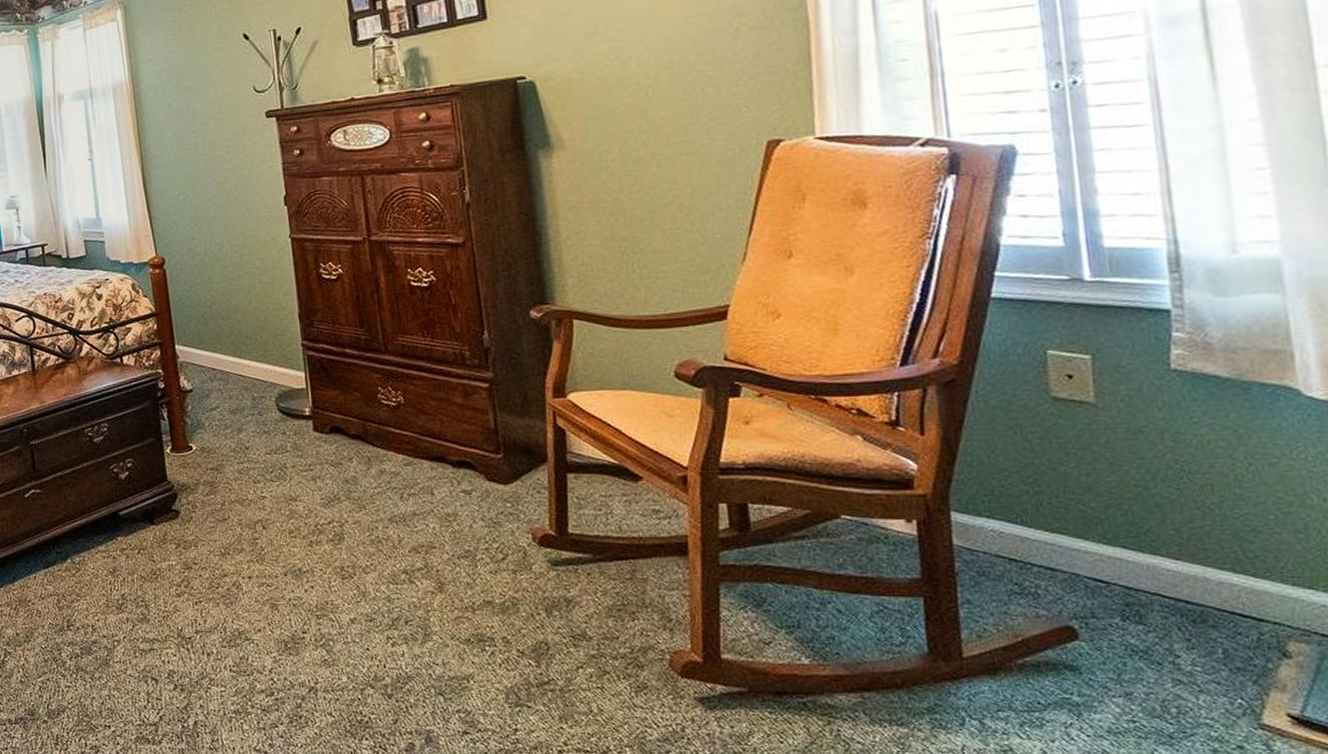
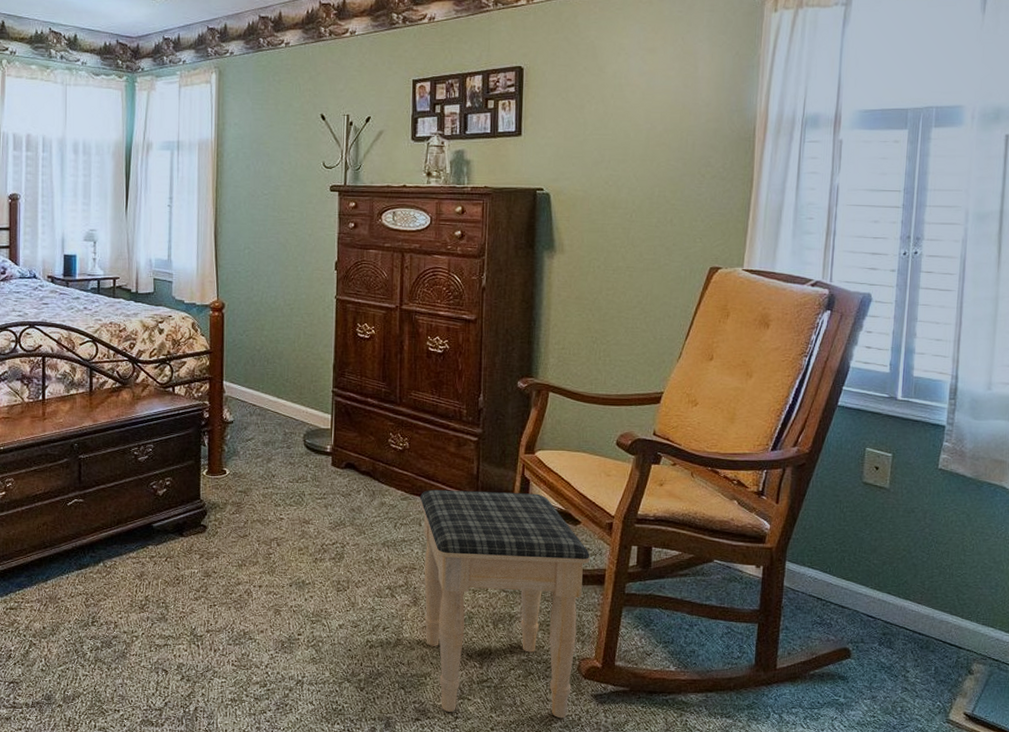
footstool: none [426,446,666,730] -> present [419,489,590,719]

